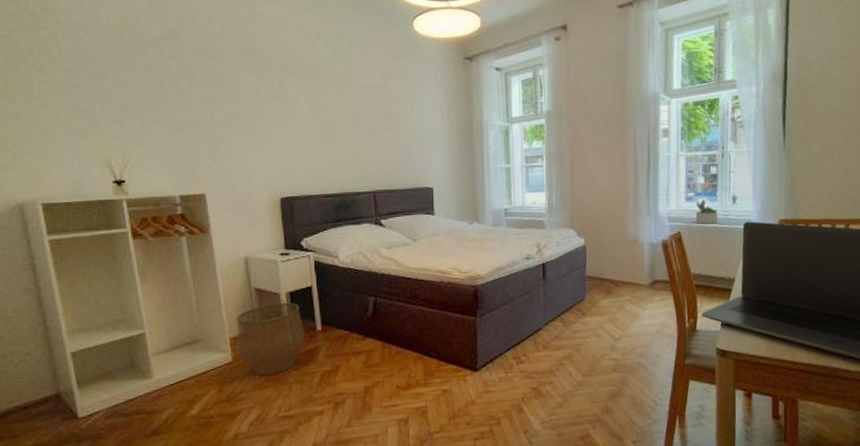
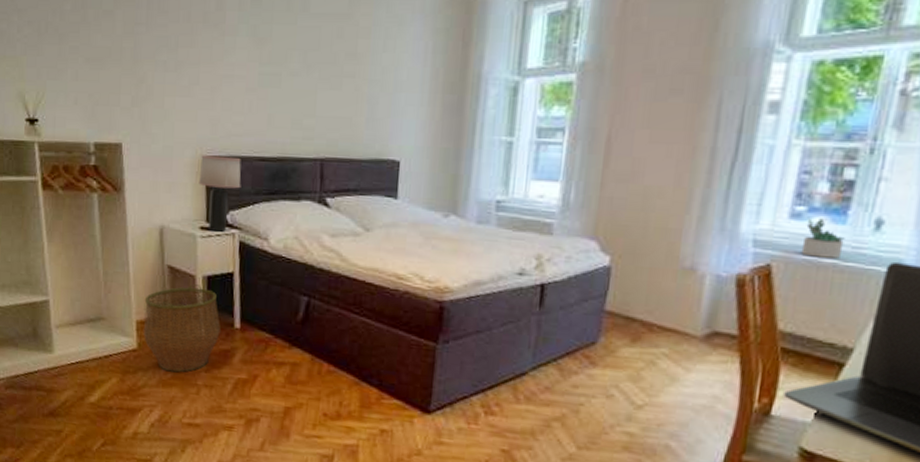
table lamp: none [275,196,312,256] -> present [198,155,241,232]

